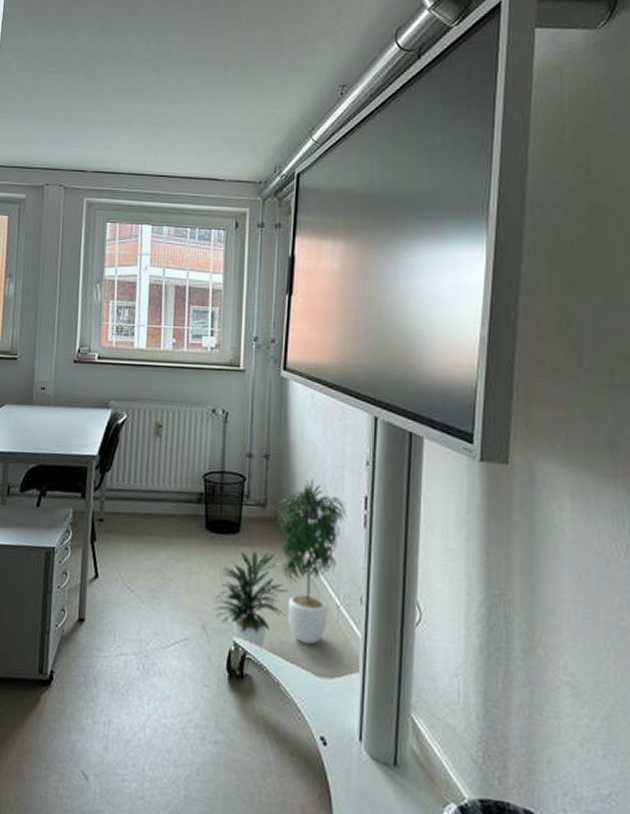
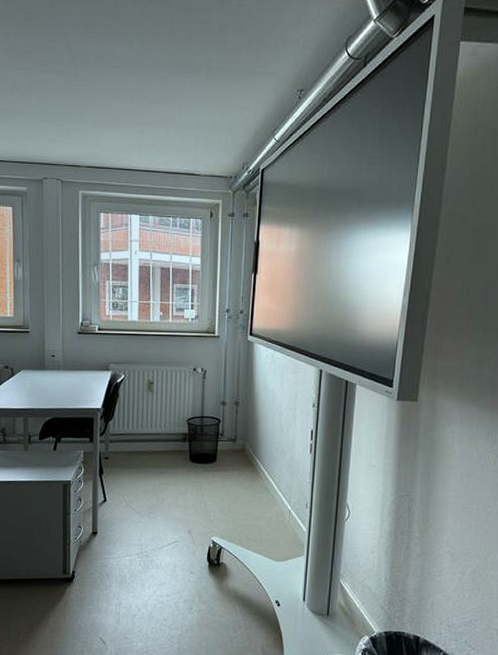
potted plant: present [212,479,347,651] -> none [196,419,298,546]

